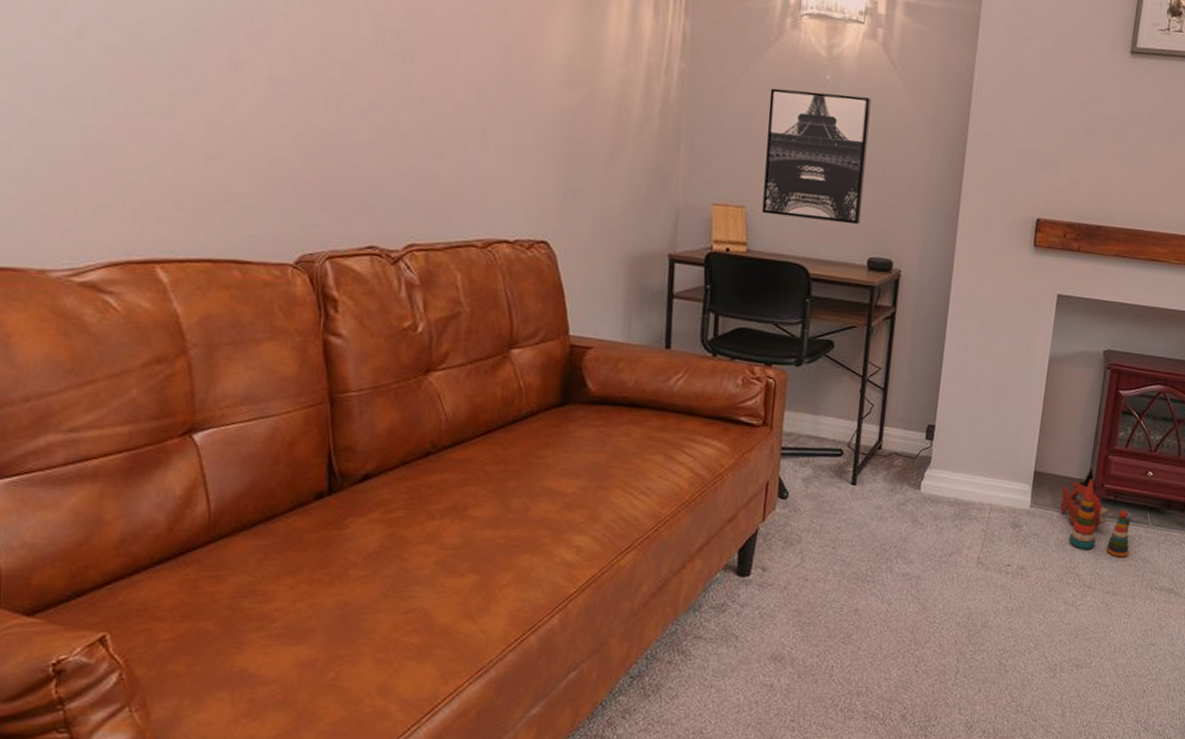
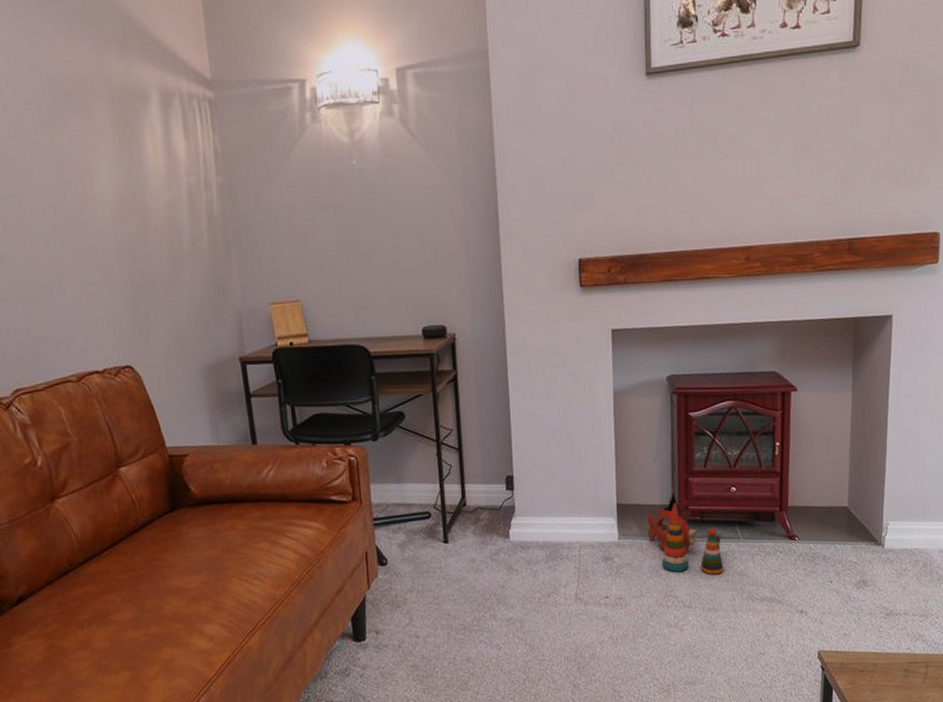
wall art: present [762,88,871,225] -> none [303,174,409,304]

